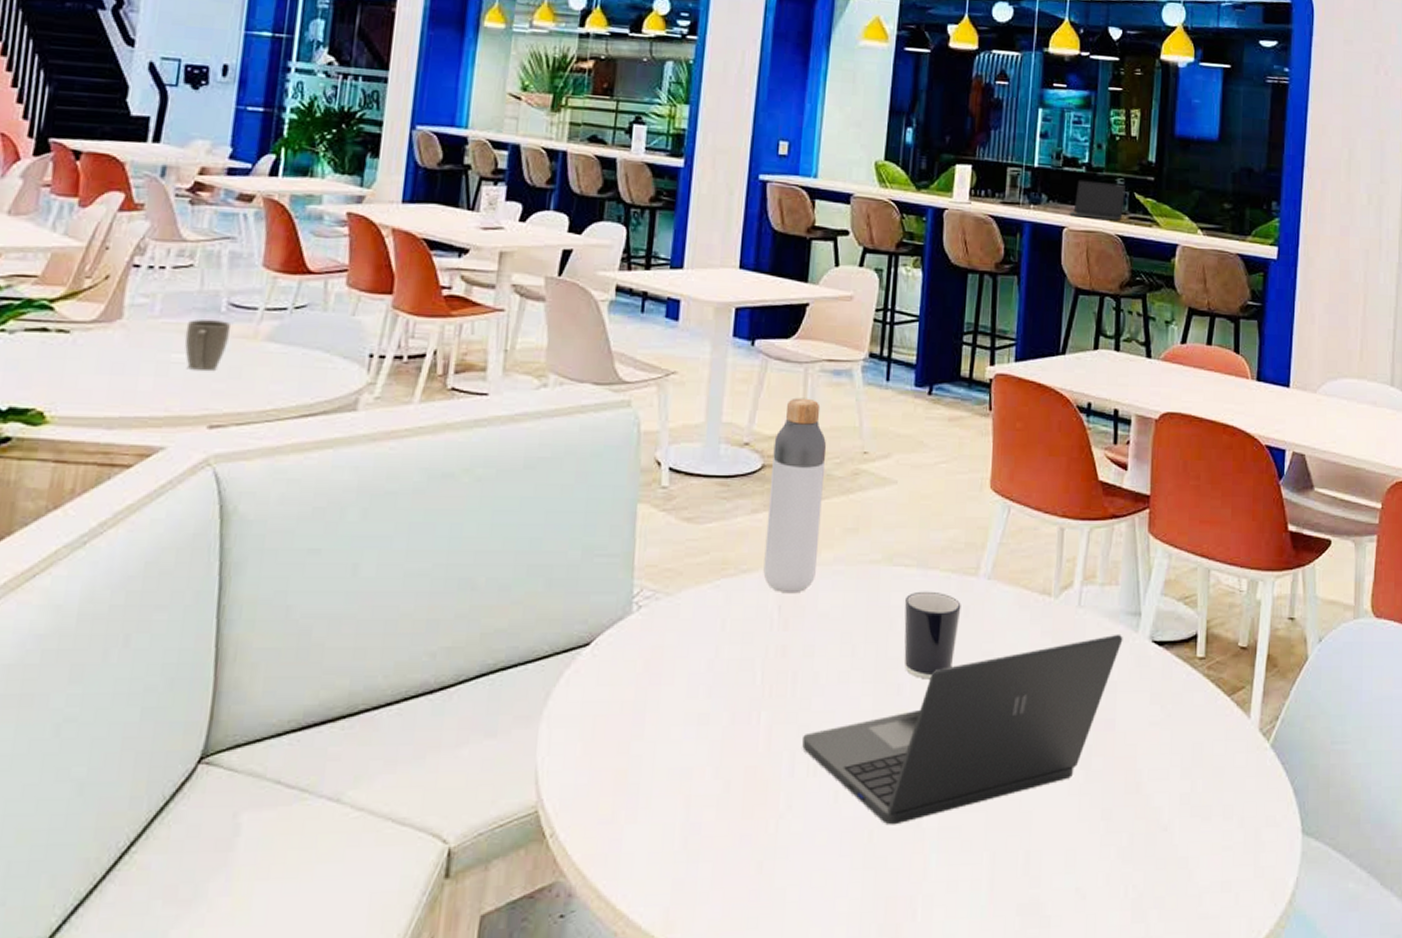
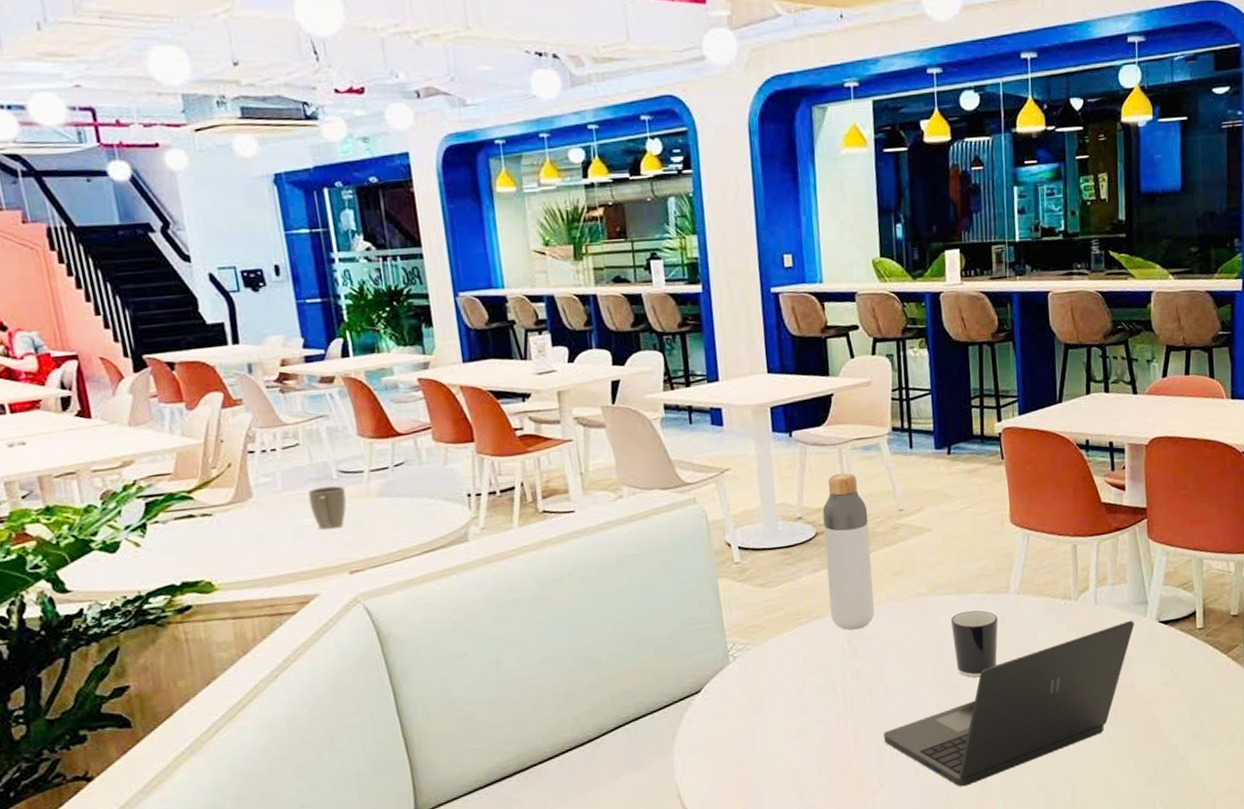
laptop: present [1069,179,1125,221] -> none [1052,245,1101,281]

